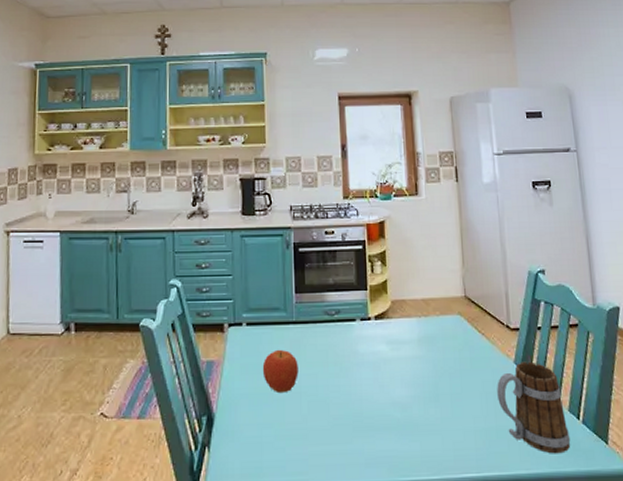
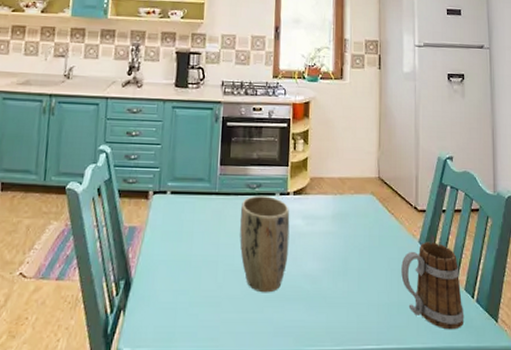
fruit: present [262,349,299,394] -> none [182,218,218,262]
plant pot: none [320,322,375,423] -> present [240,196,290,293]

